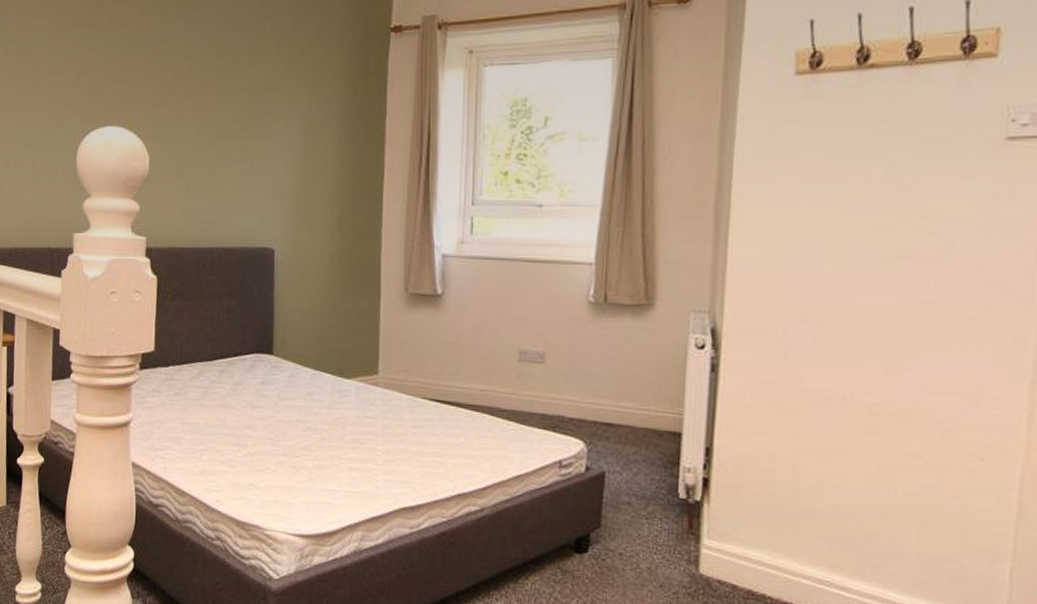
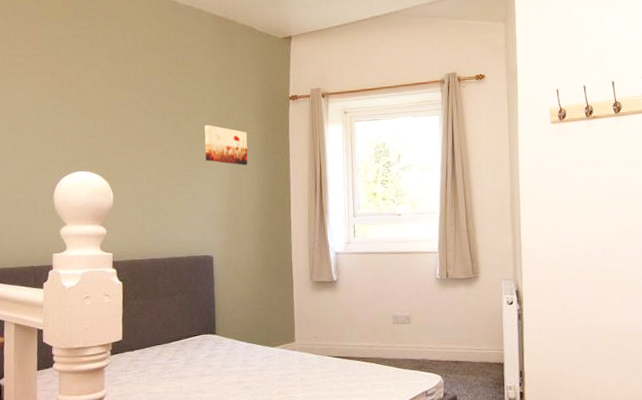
wall art: none [270,66,329,125] -> present [204,125,248,166]

